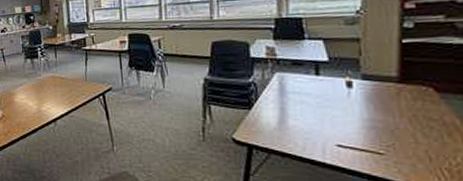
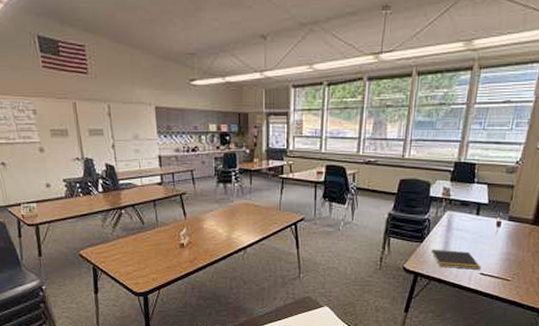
notepad: none [263,117,337,140] -> present [430,250,482,270]

